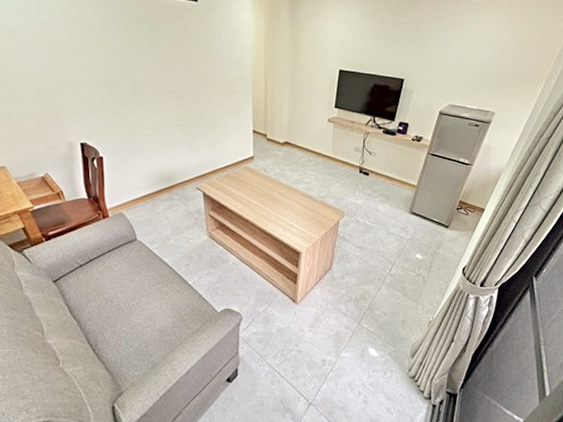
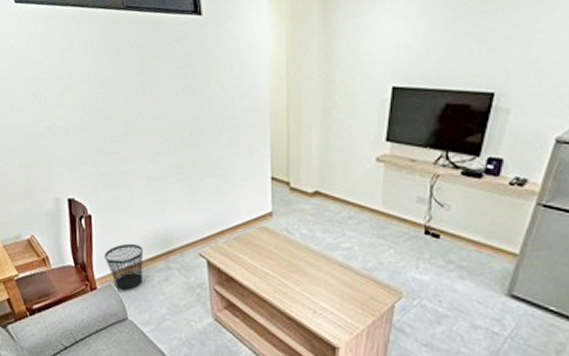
wastebasket: none [115,180,150,217] -> present [105,243,144,290]

